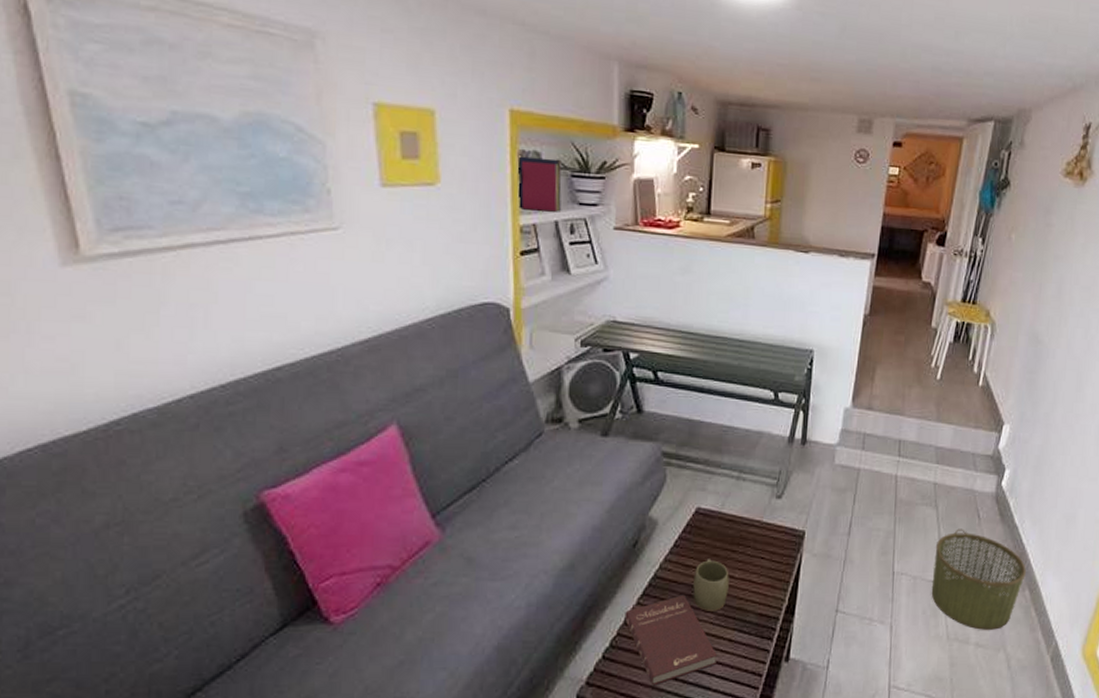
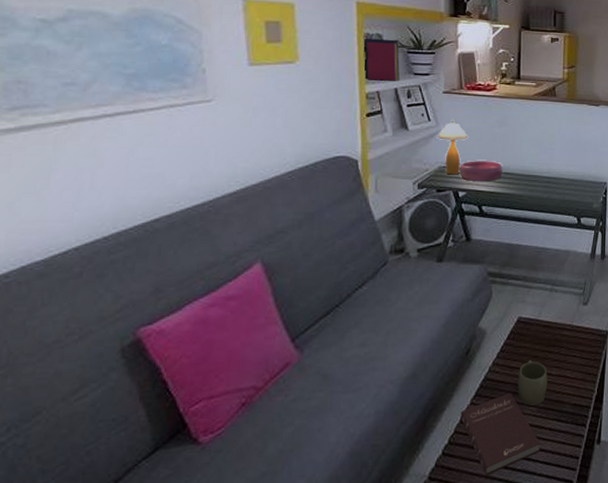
table lamp: none [605,263,644,332] -> present [437,120,469,175]
bowl: none [631,315,685,342] -> present [459,161,503,181]

